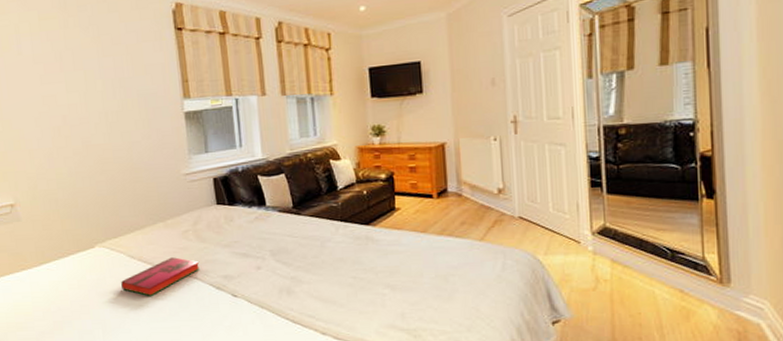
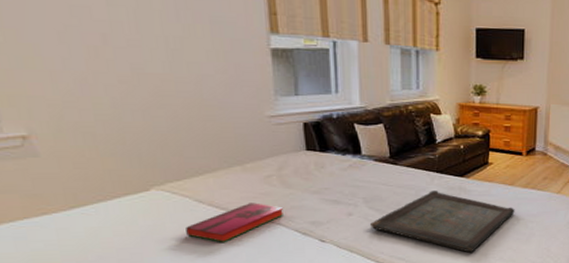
serving tray: none [277,241,431,311] -> present [369,191,515,253]

